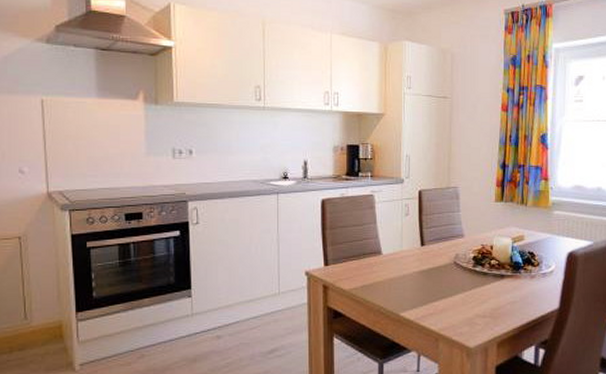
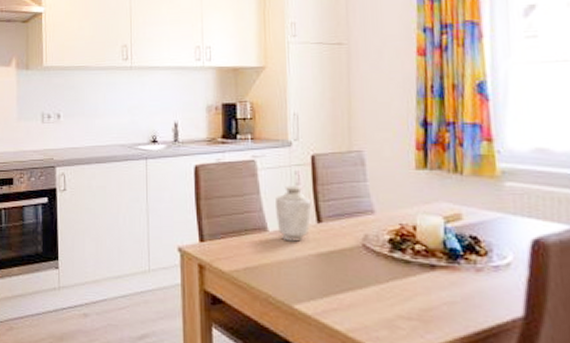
vase: none [389,216,416,262] -> present [276,185,311,242]

